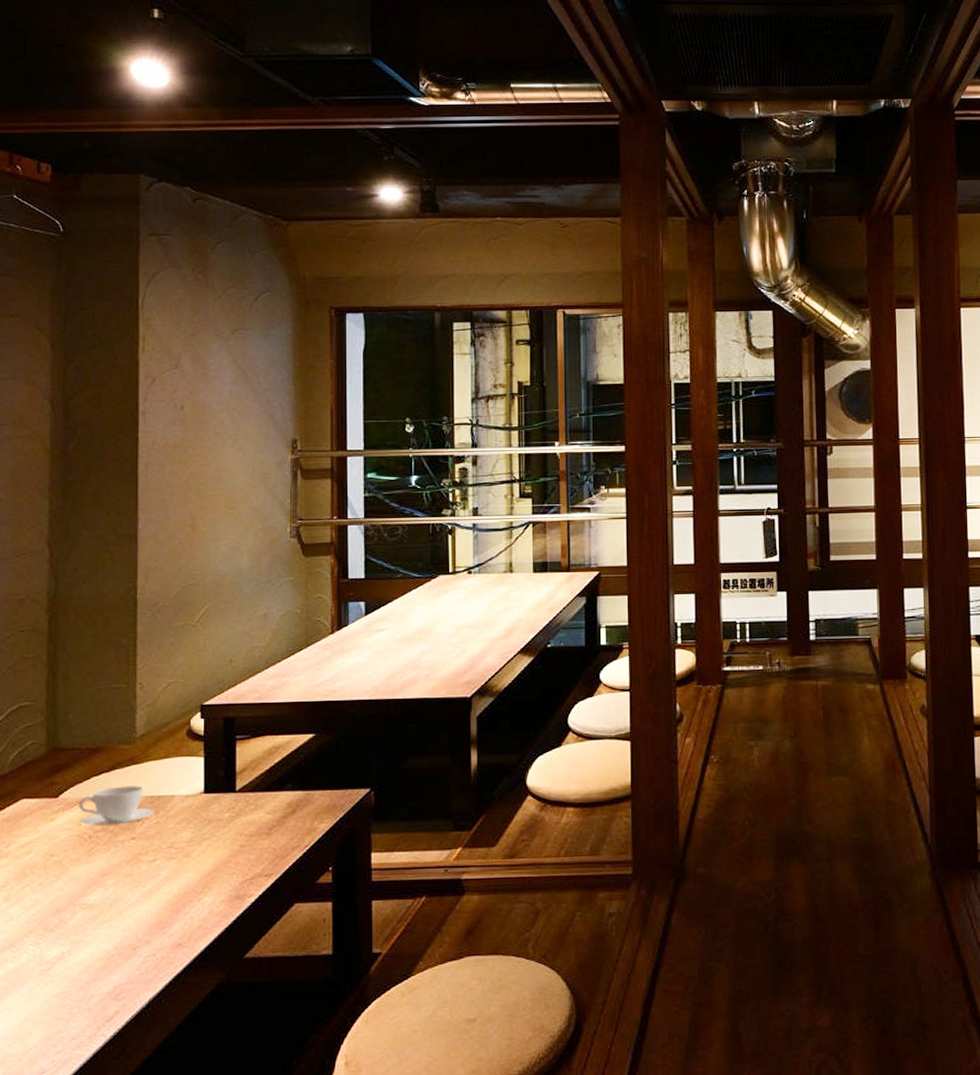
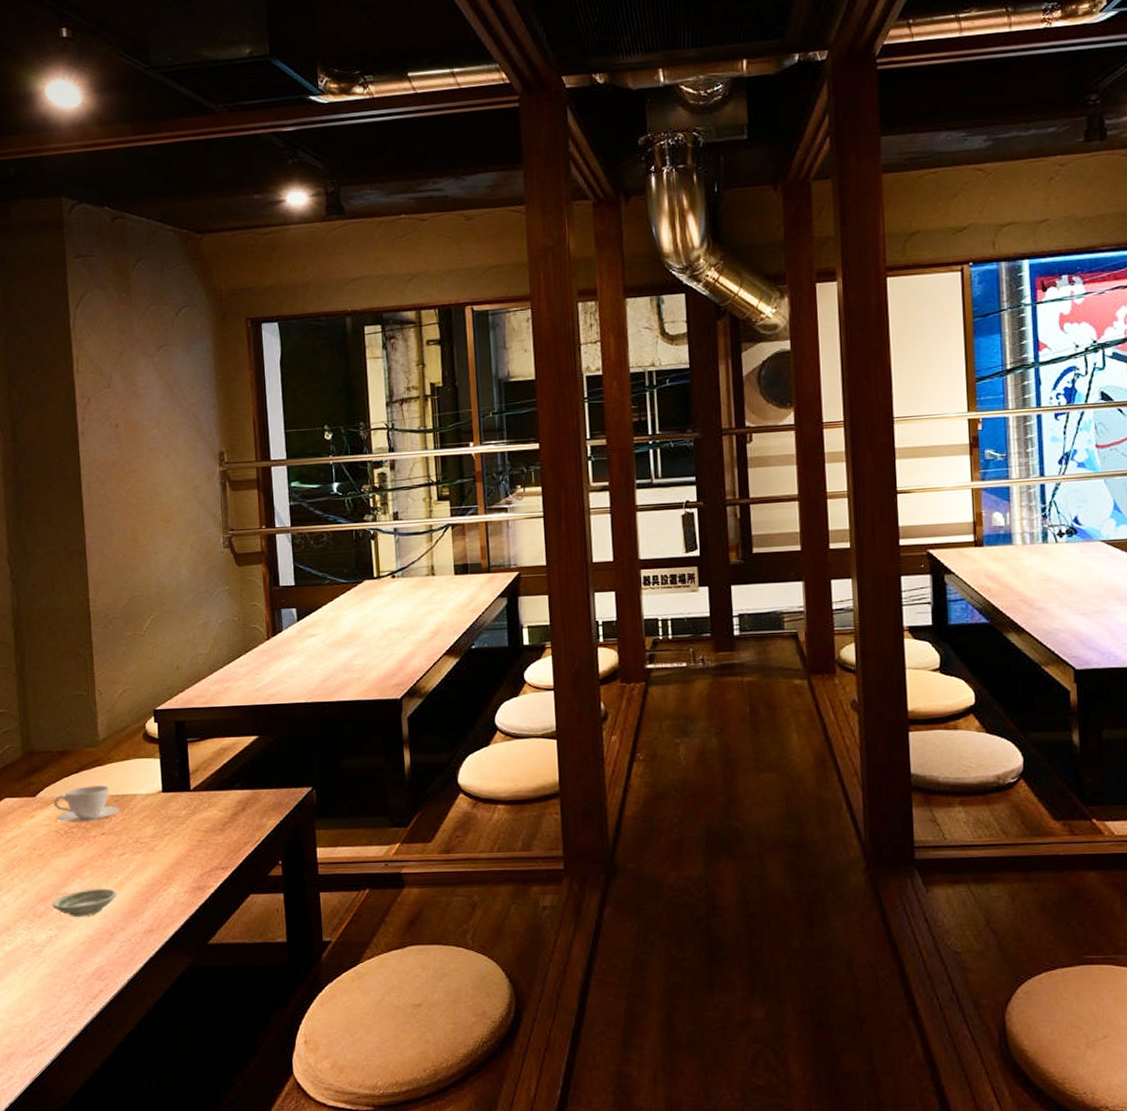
saucer: none [67,898,144,931] -> present [52,888,117,918]

